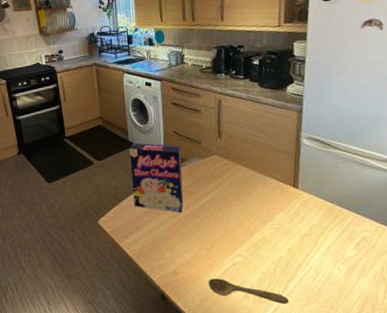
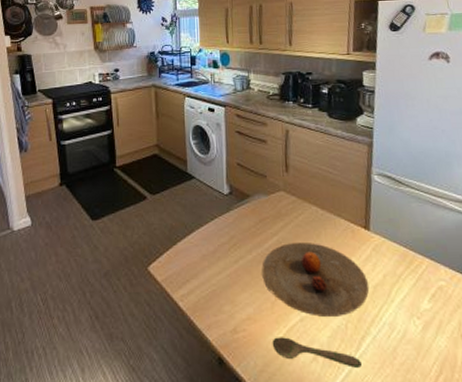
cereal box: present [129,142,183,212] -> none [188,175,246,257]
plate: none [198,199,297,262] -> present [262,242,369,317]

